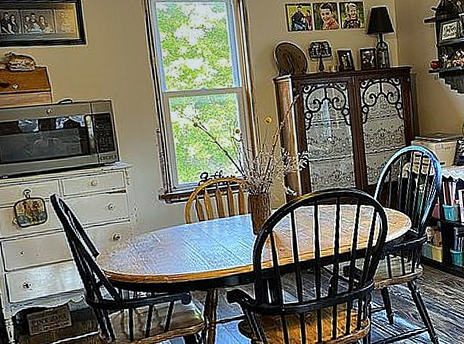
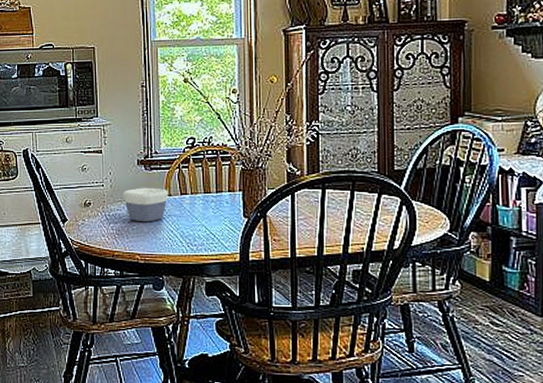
bowl: none [148,217,189,249] -> present [123,187,169,222]

